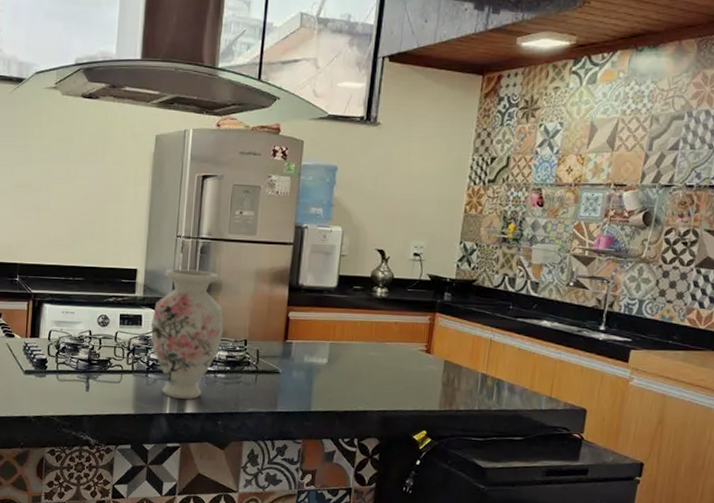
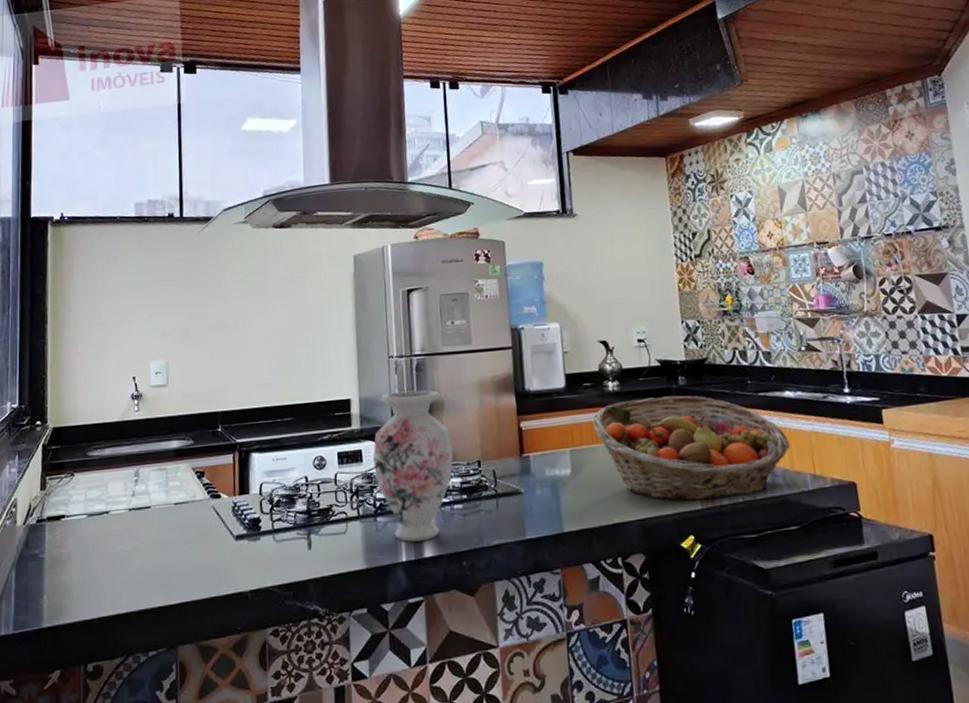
fruit basket: none [355,307,535,405] -> present [592,395,790,502]

